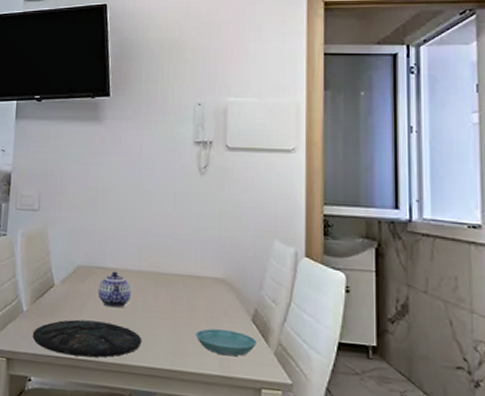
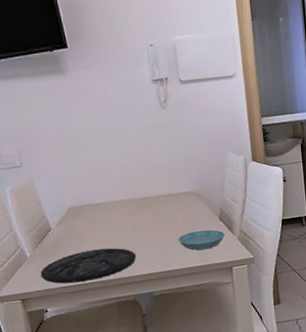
teapot: present [98,271,132,308] -> none [91,205,121,236]

